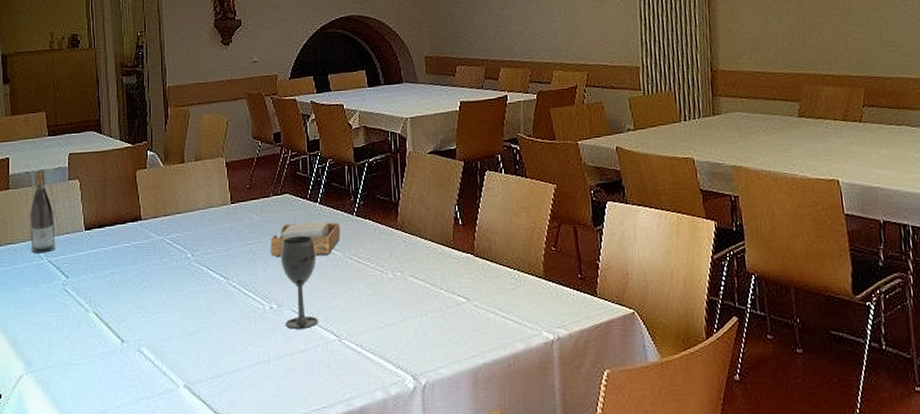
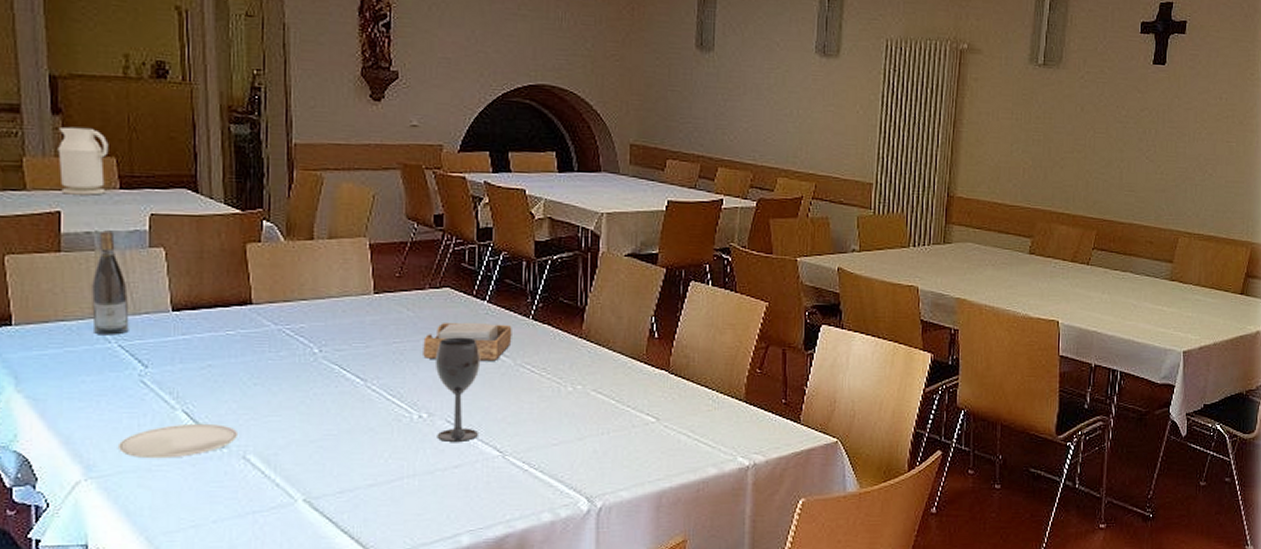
water jug: none [7,91,41,144] -> present [58,127,109,196]
plate: none [49,322,133,354] -> present [119,423,237,459]

